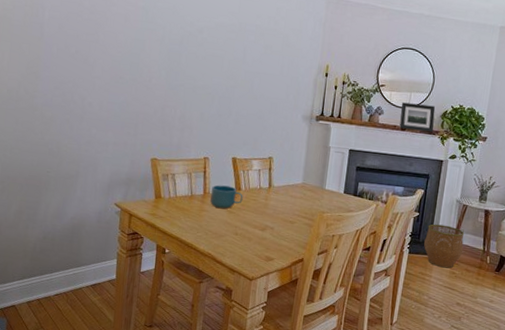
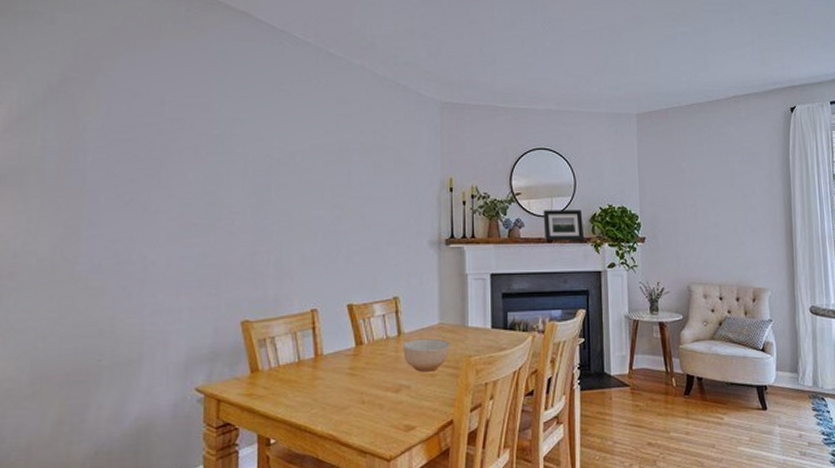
cup: present [210,185,243,209] -> none [325,341,367,373]
bowl: none [271,192,308,220] -> present [403,338,449,372]
basket: present [423,224,465,269] -> none [595,348,644,402]

